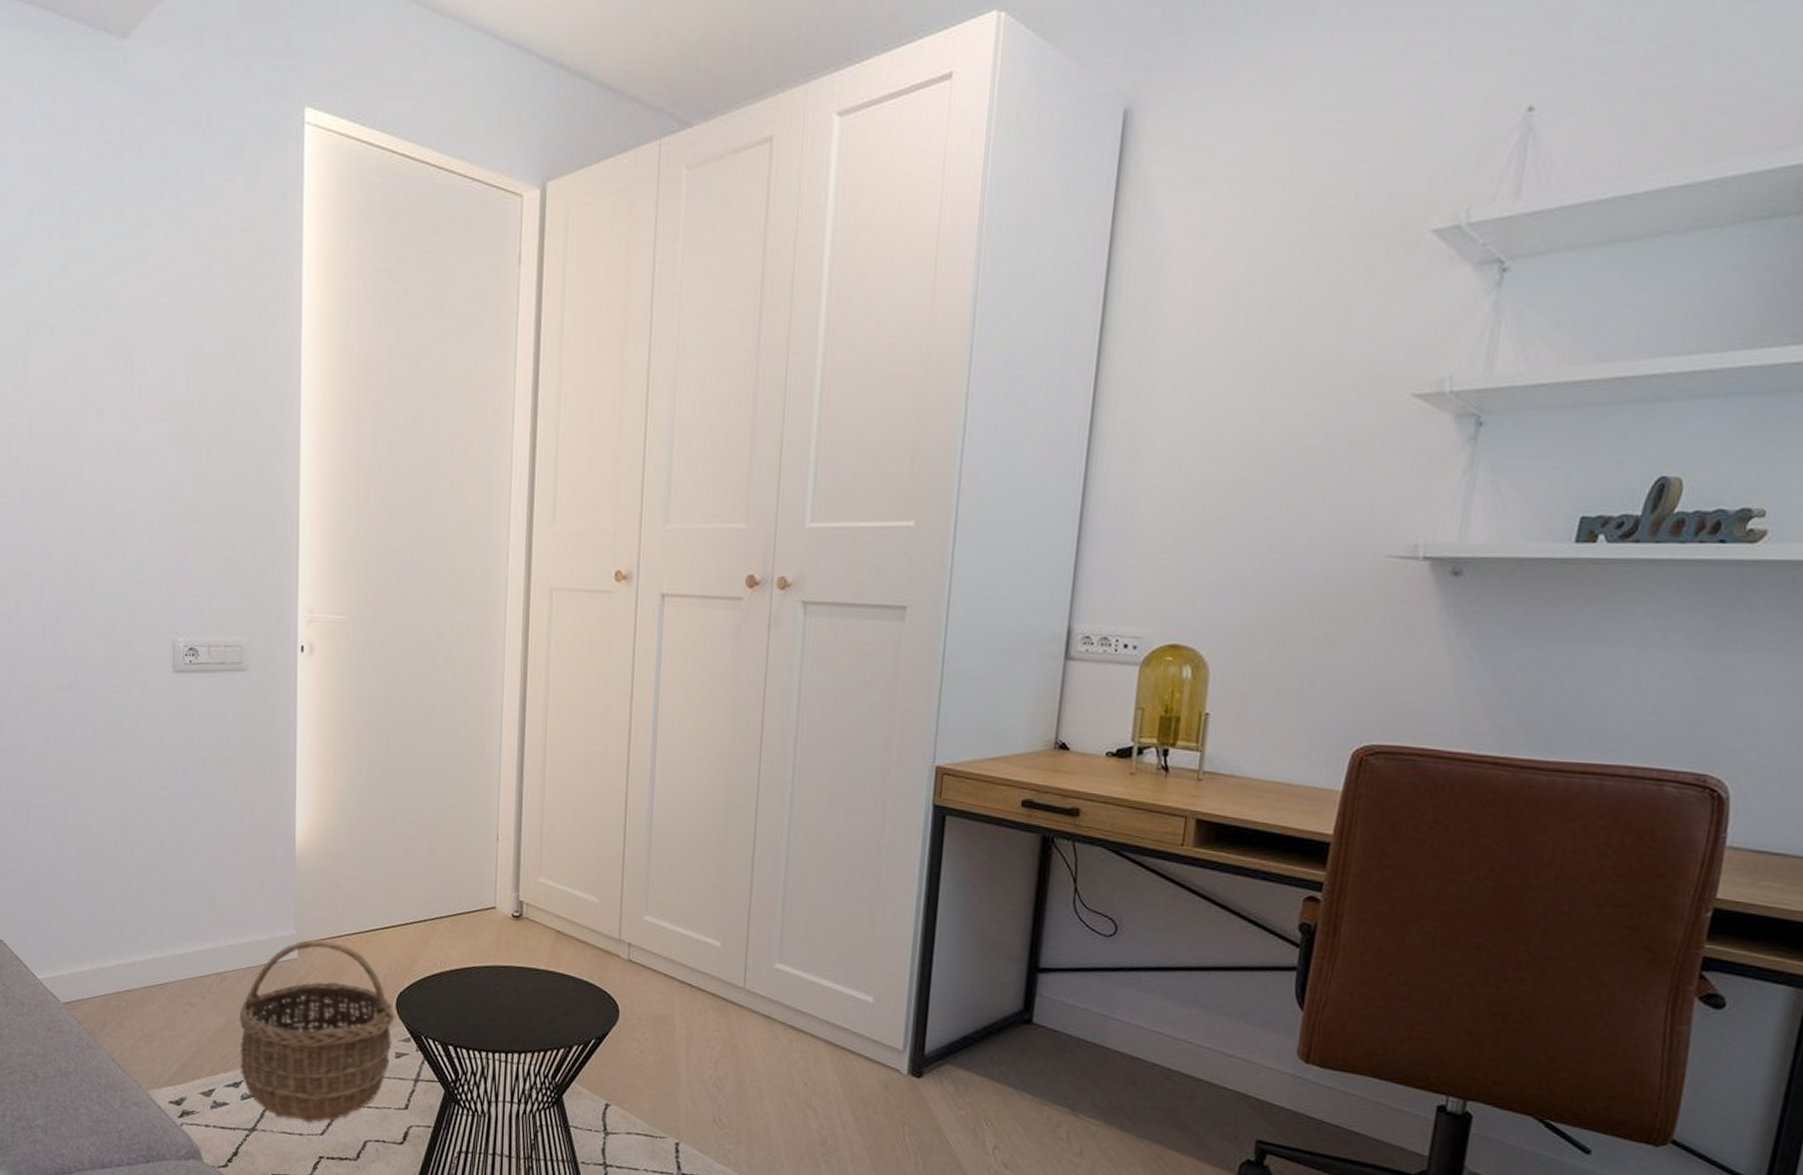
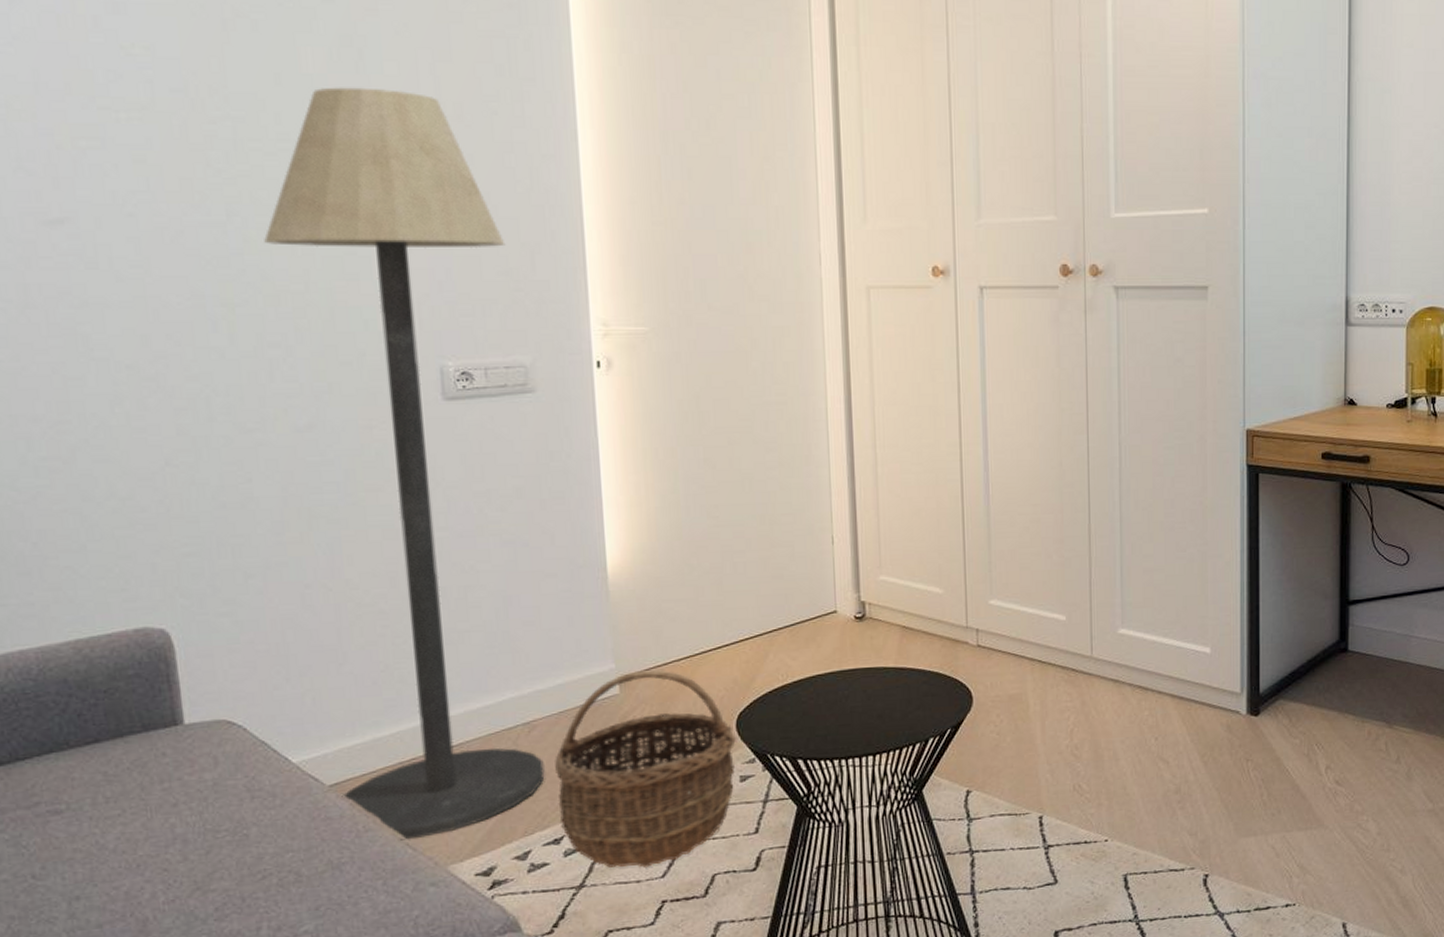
floor lamp: none [46,385,233,1062] -> present [264,87,545,841]

